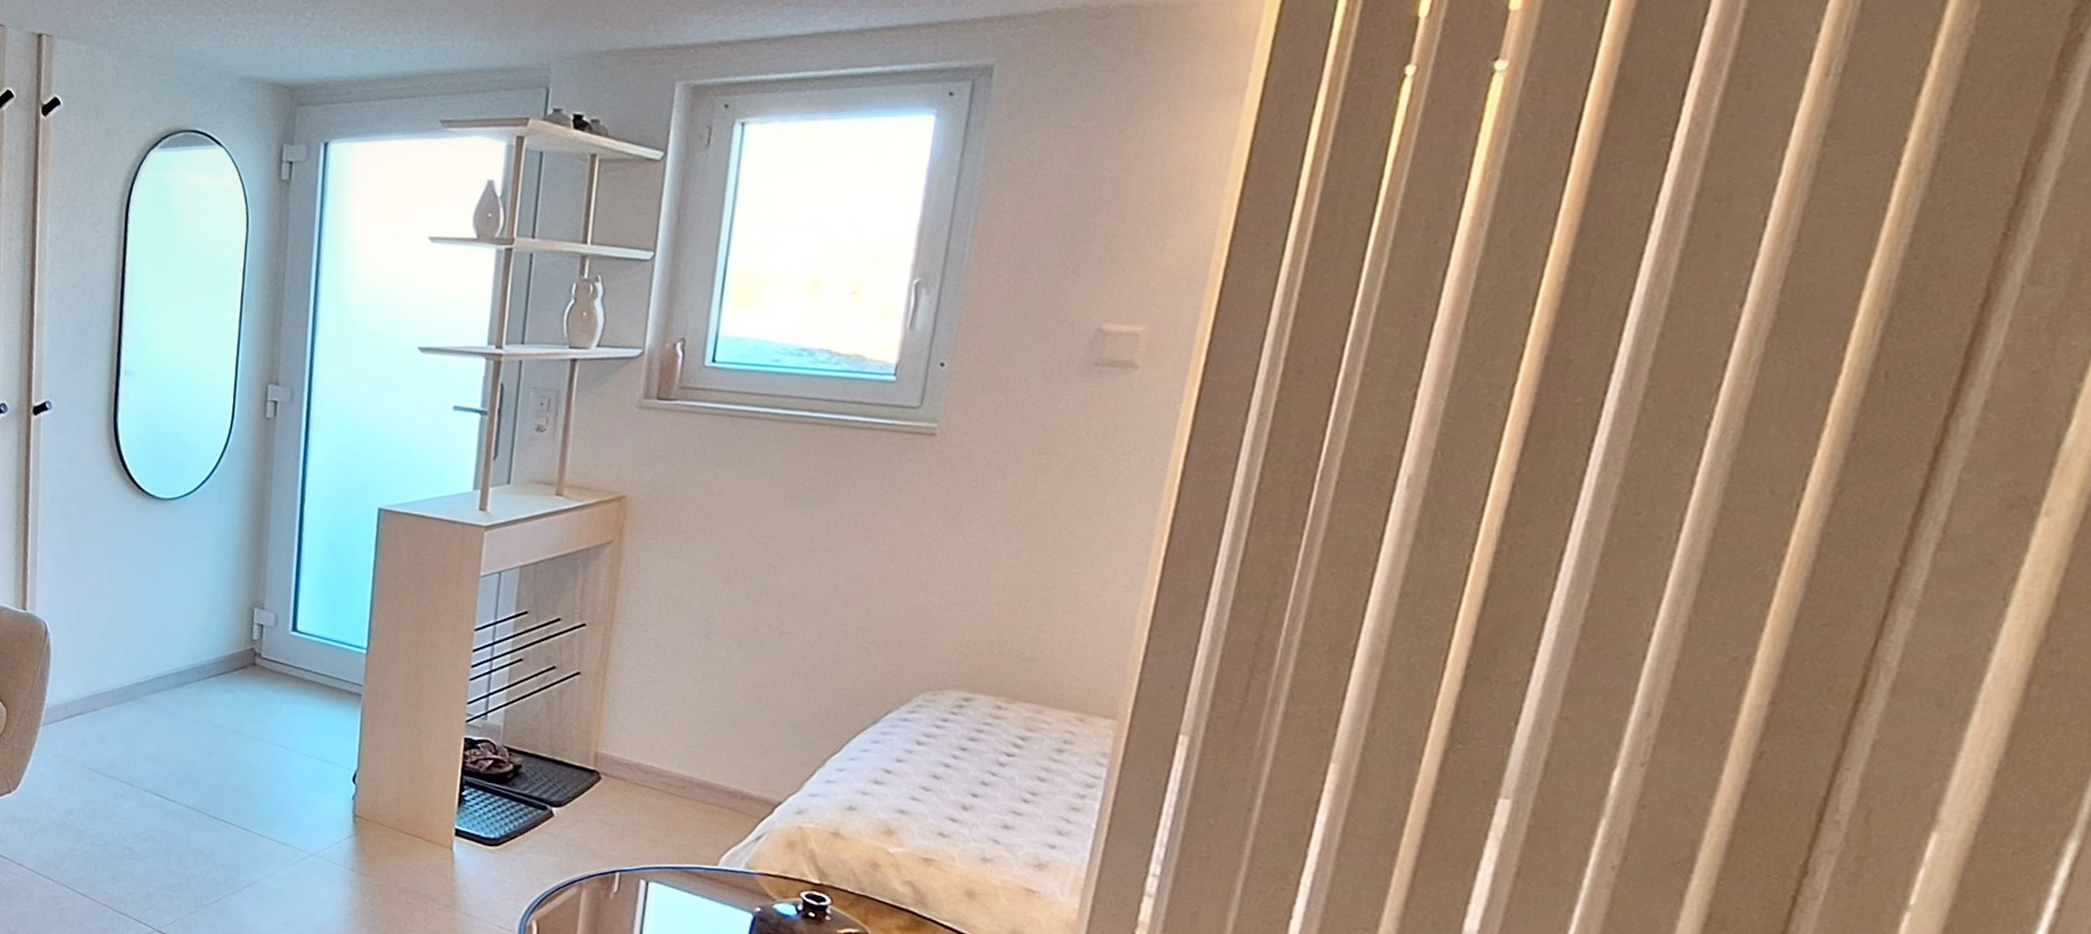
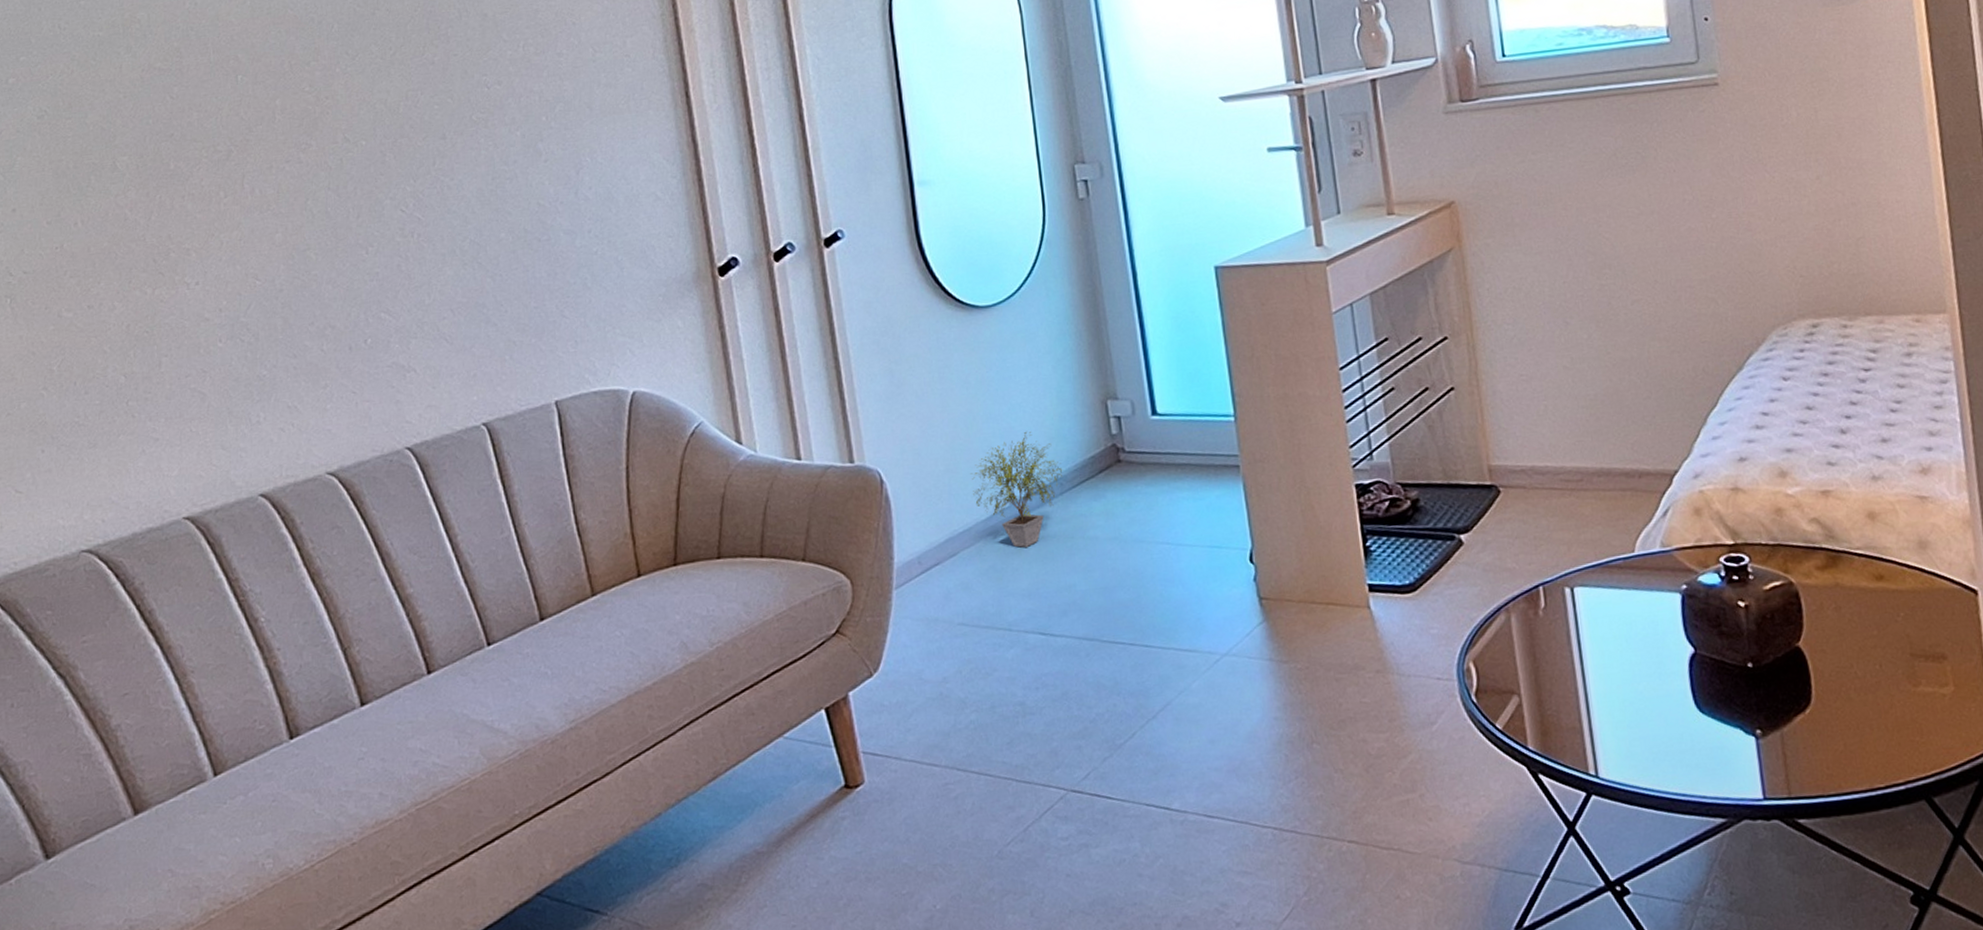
potted plant: none [122,618,203,719] -> present [970,431,1063,548]

